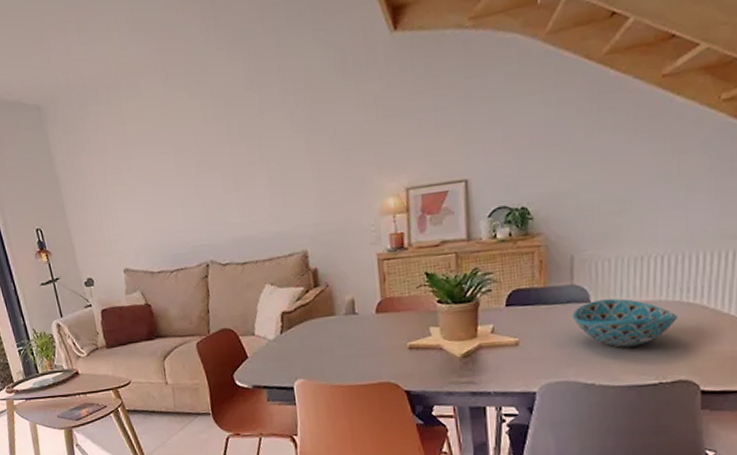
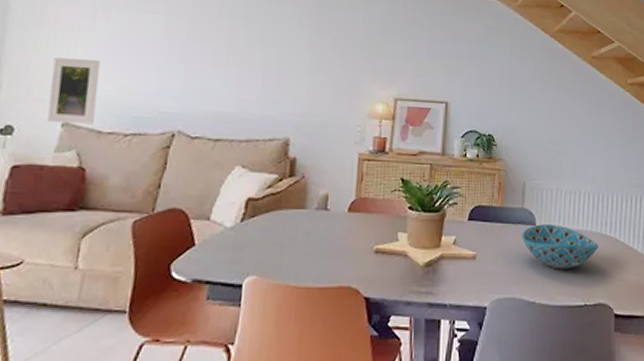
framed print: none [102,209,146,271] -> present [47,57,101,125]

